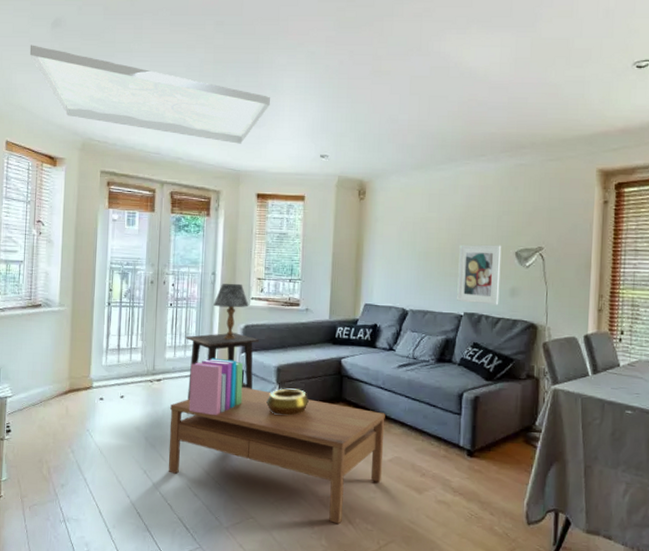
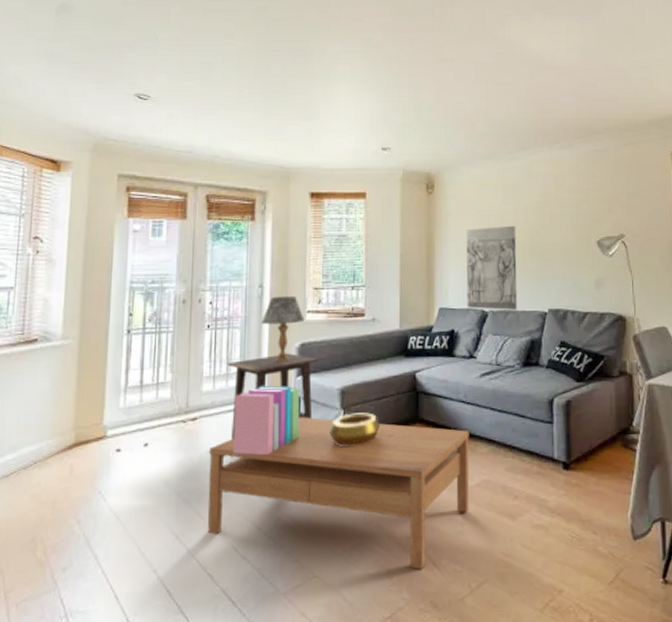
ceiling panel: present [29,45,270,144] -> none [27,33,322,139]
wall relief: none [389,232,439,311] -> present [466,225,518,310]
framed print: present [457,244,502,305] -> none [539,235,584,299]

